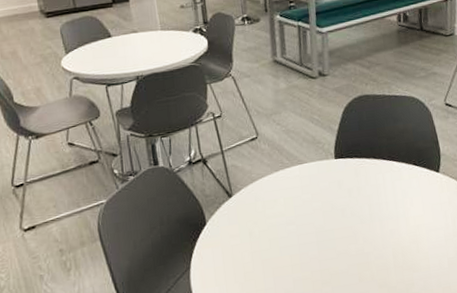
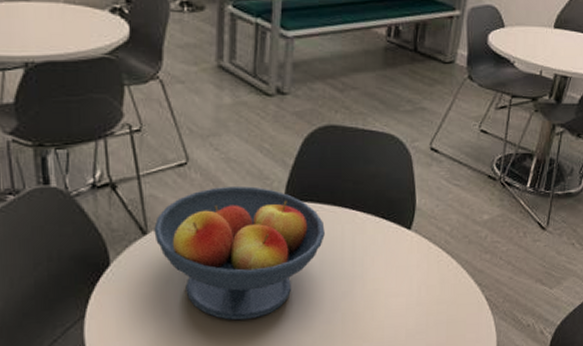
fruit bowl: none [237,150,370,262] -> present [154,185,325,321]

